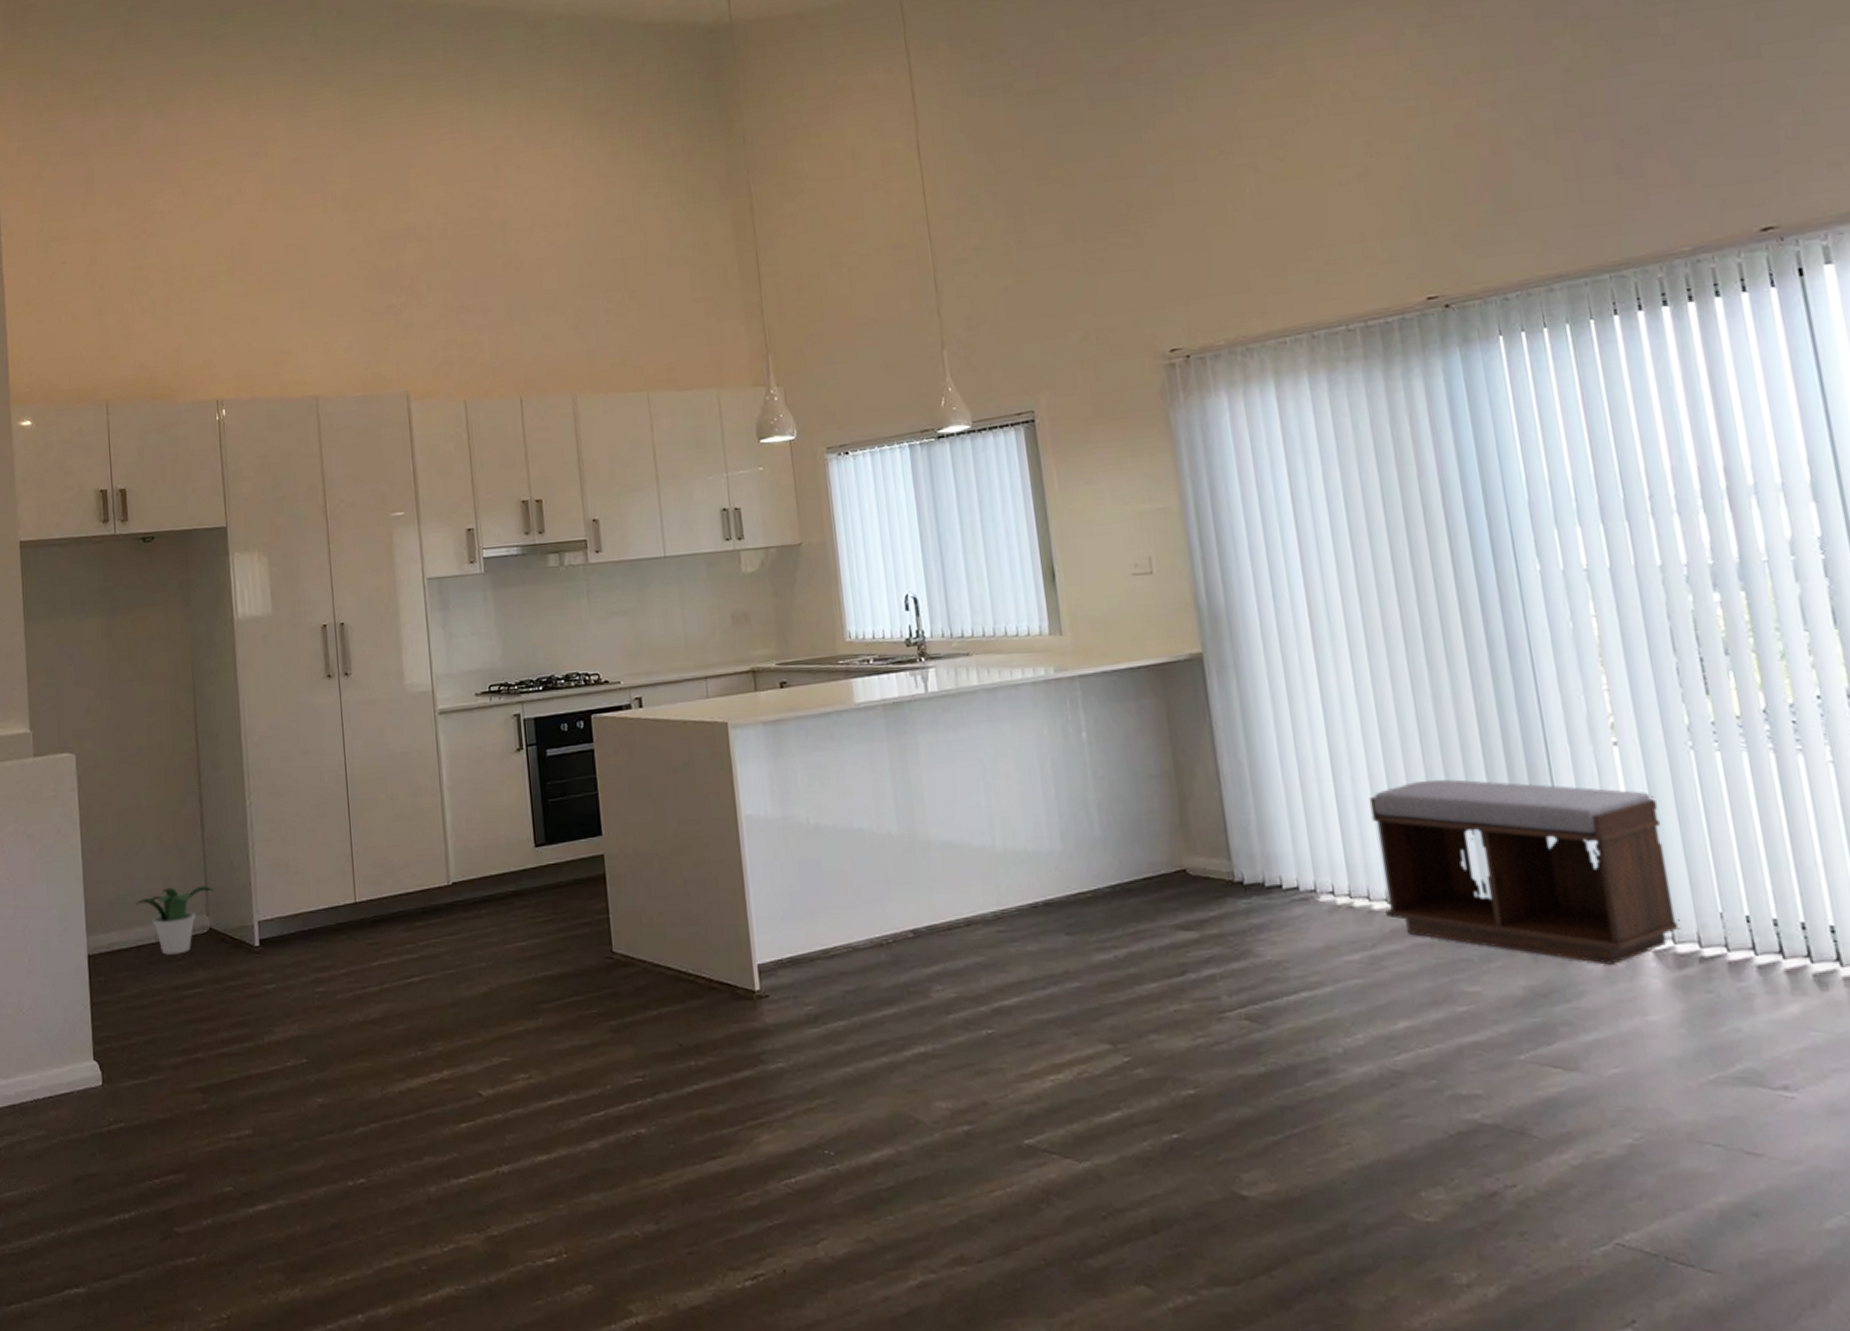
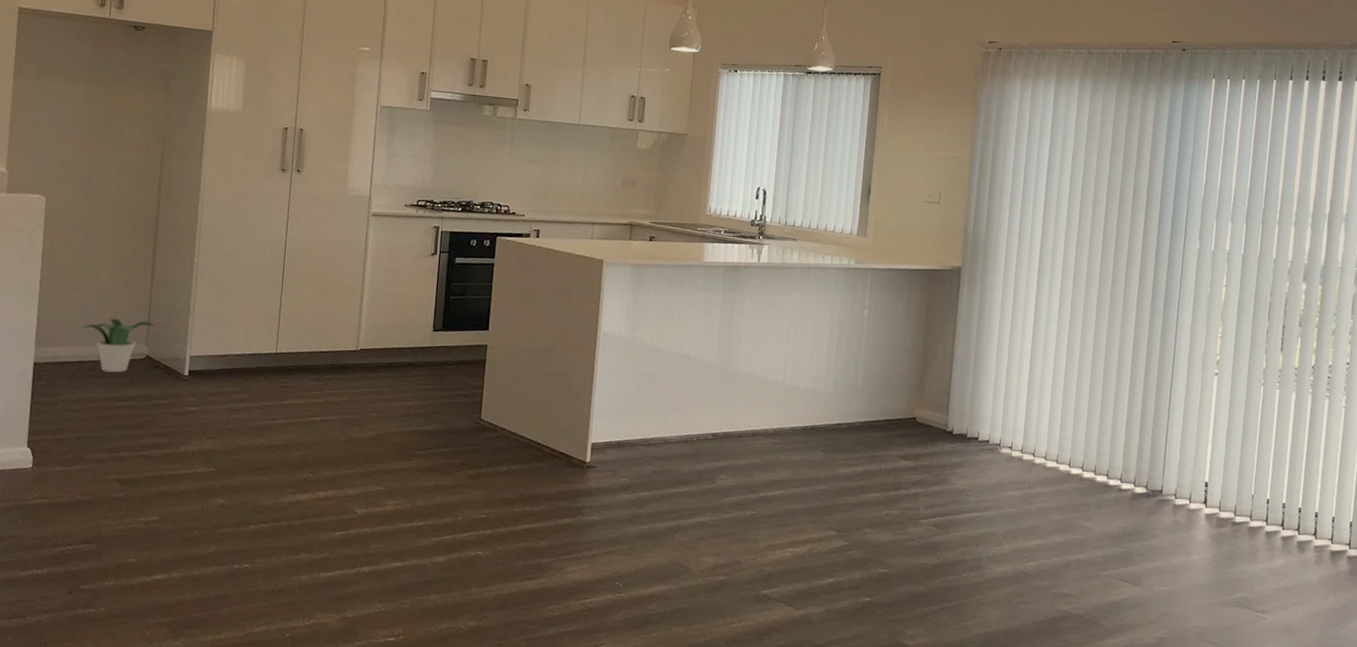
bench: present [1369,779,1681,965] -> none [1043,379,1233,520]

